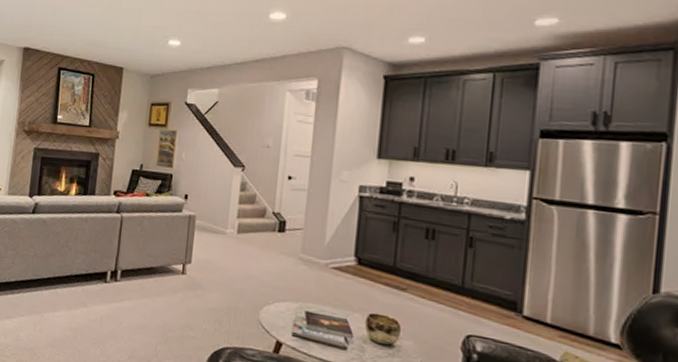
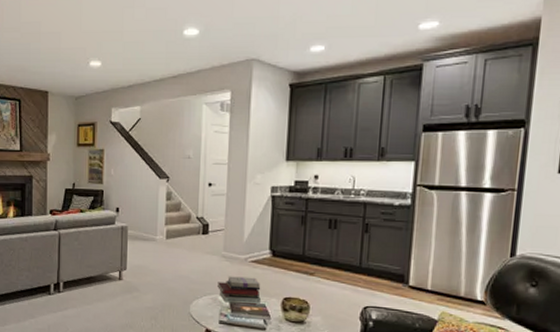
books: none [292,282,343,320] -> present [218,276,262,306]

